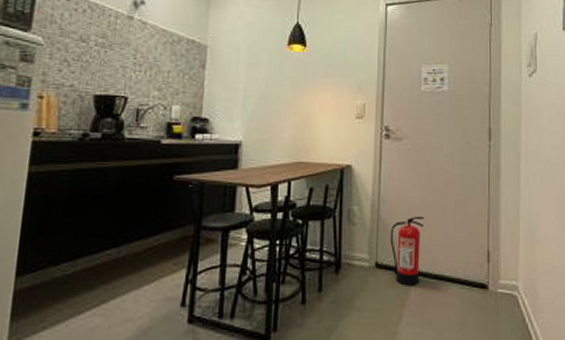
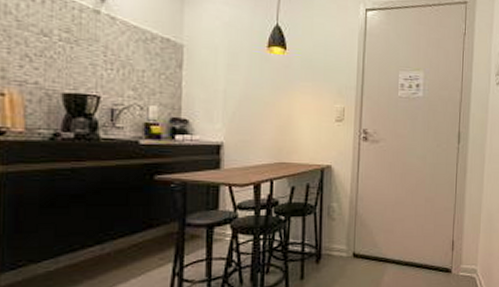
fire extinguisher: present [390,216,425,286] -> none [366,211,398,272]

